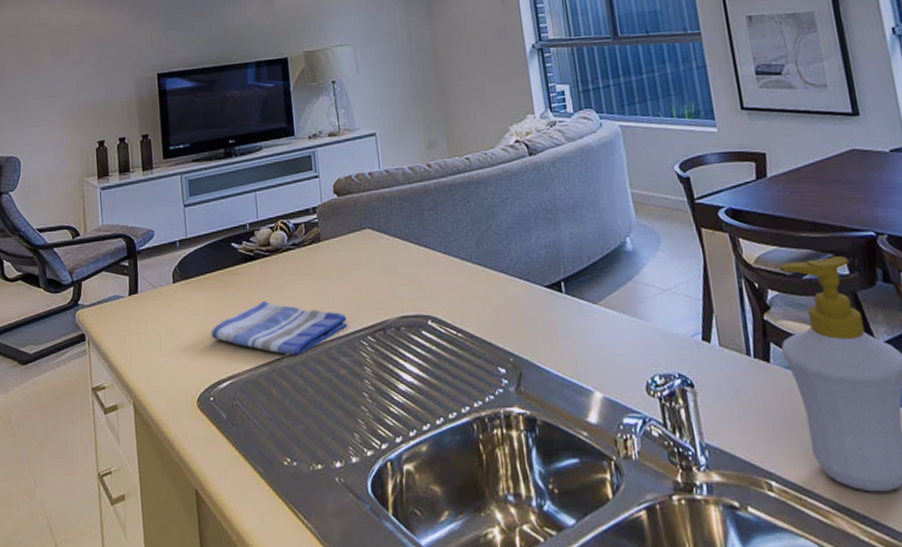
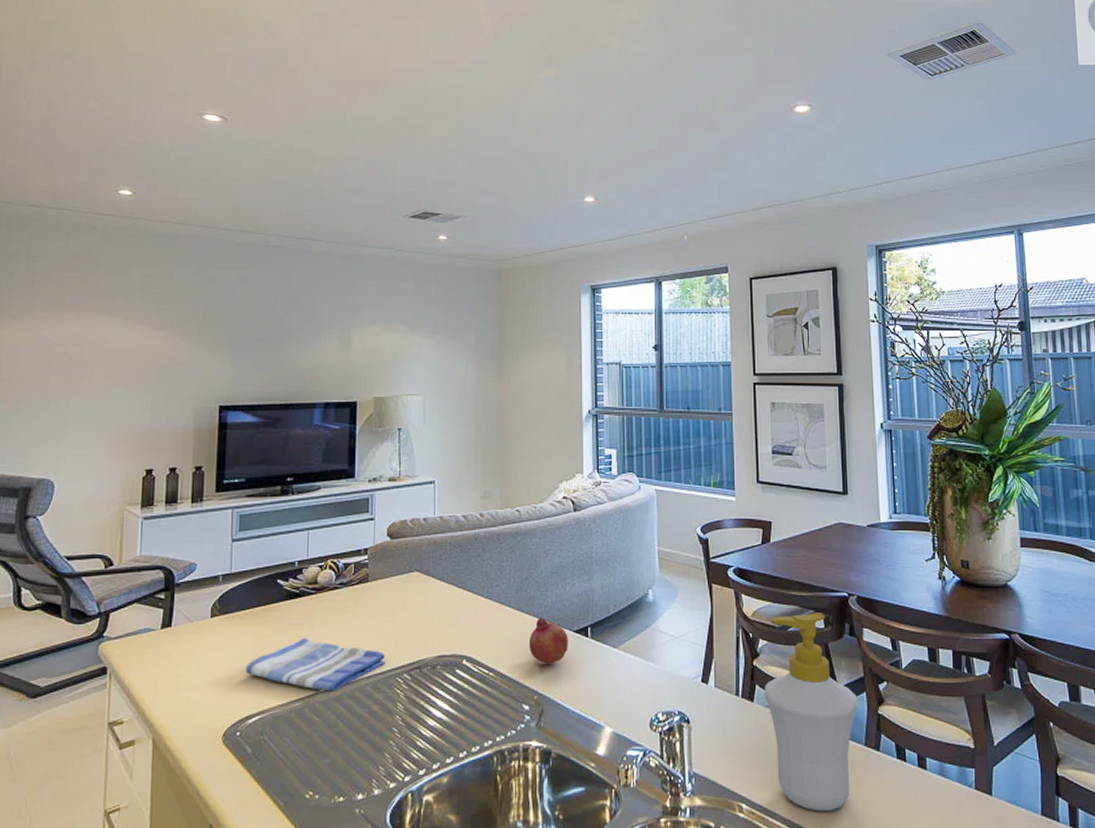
fruit: none [497,272,542,323] -> present [530,617,568,664]

